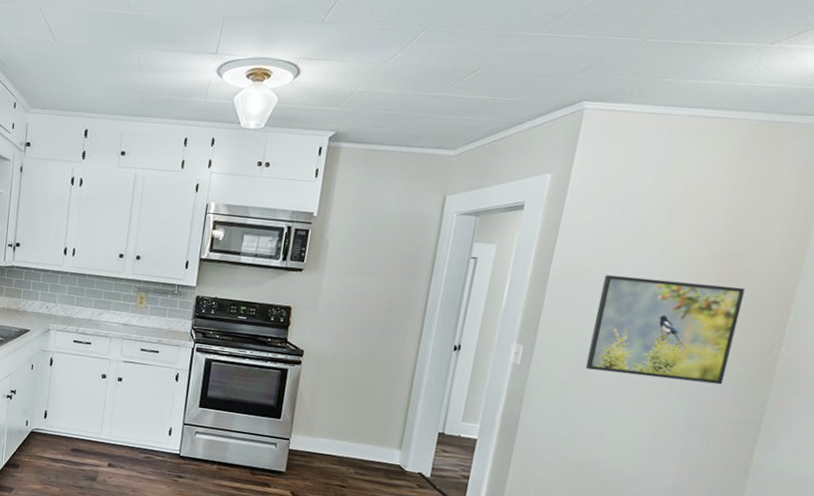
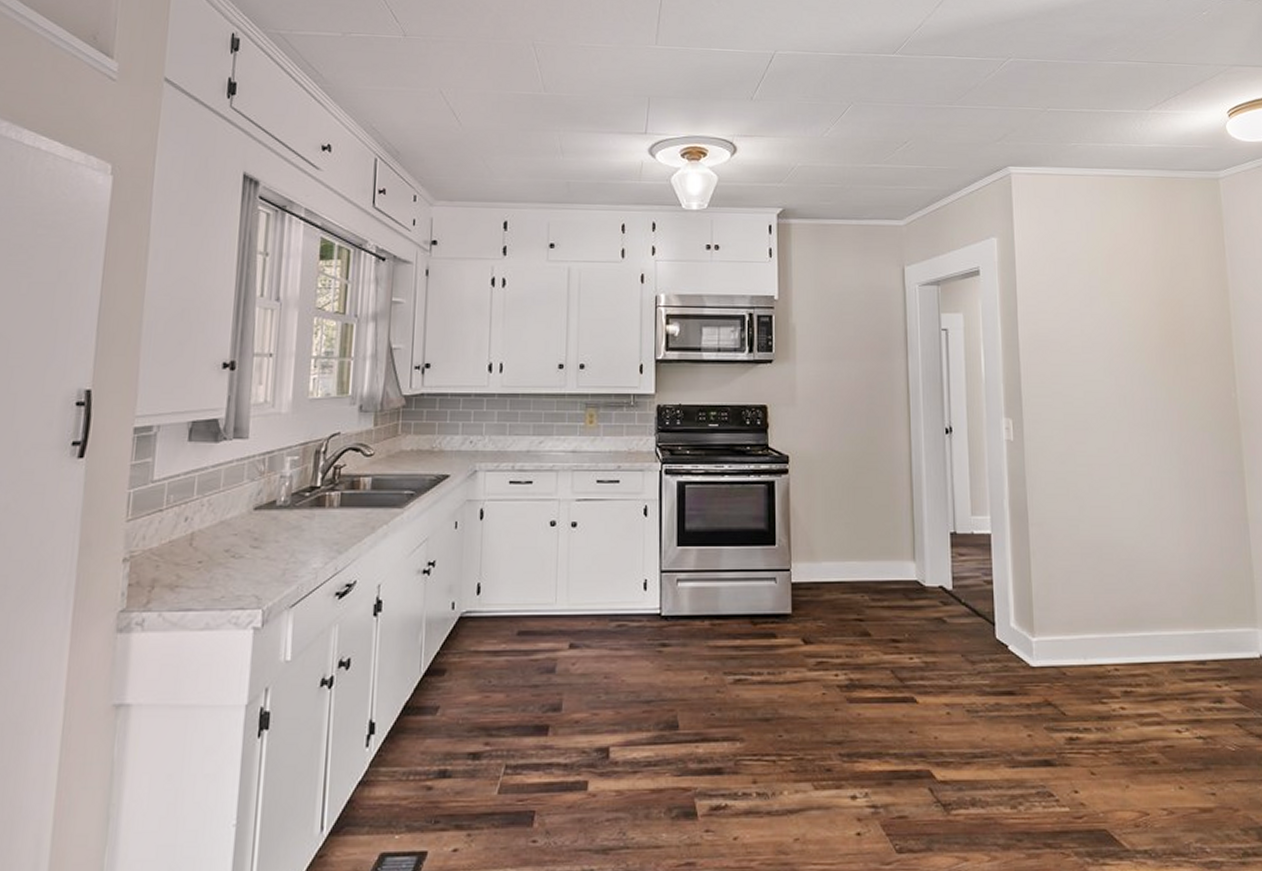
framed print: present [585,275,745,385] -> none [1069,334,1200,437]

